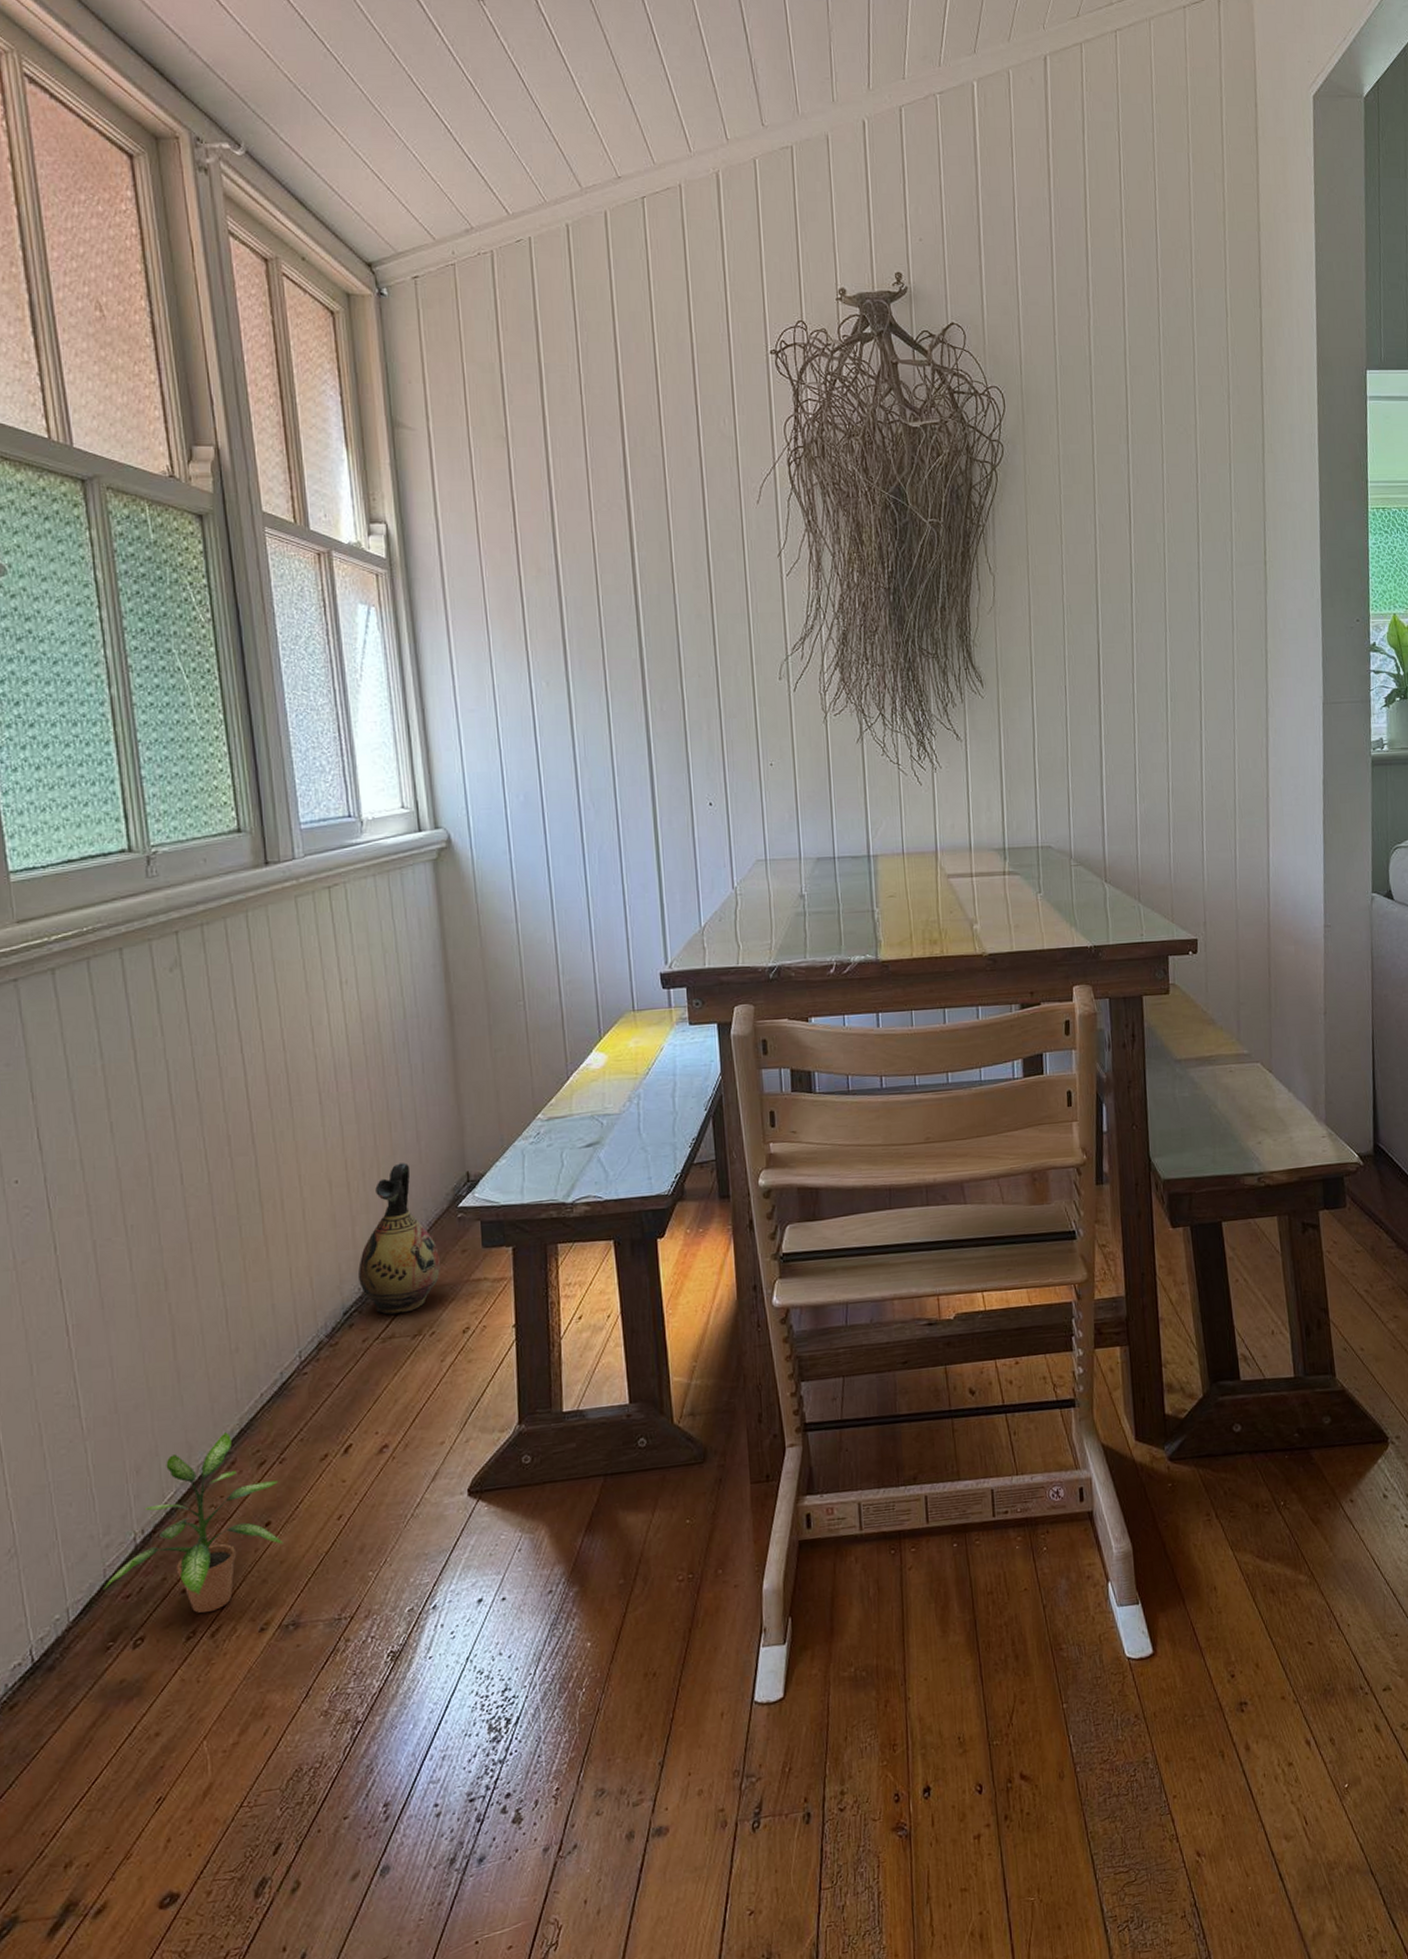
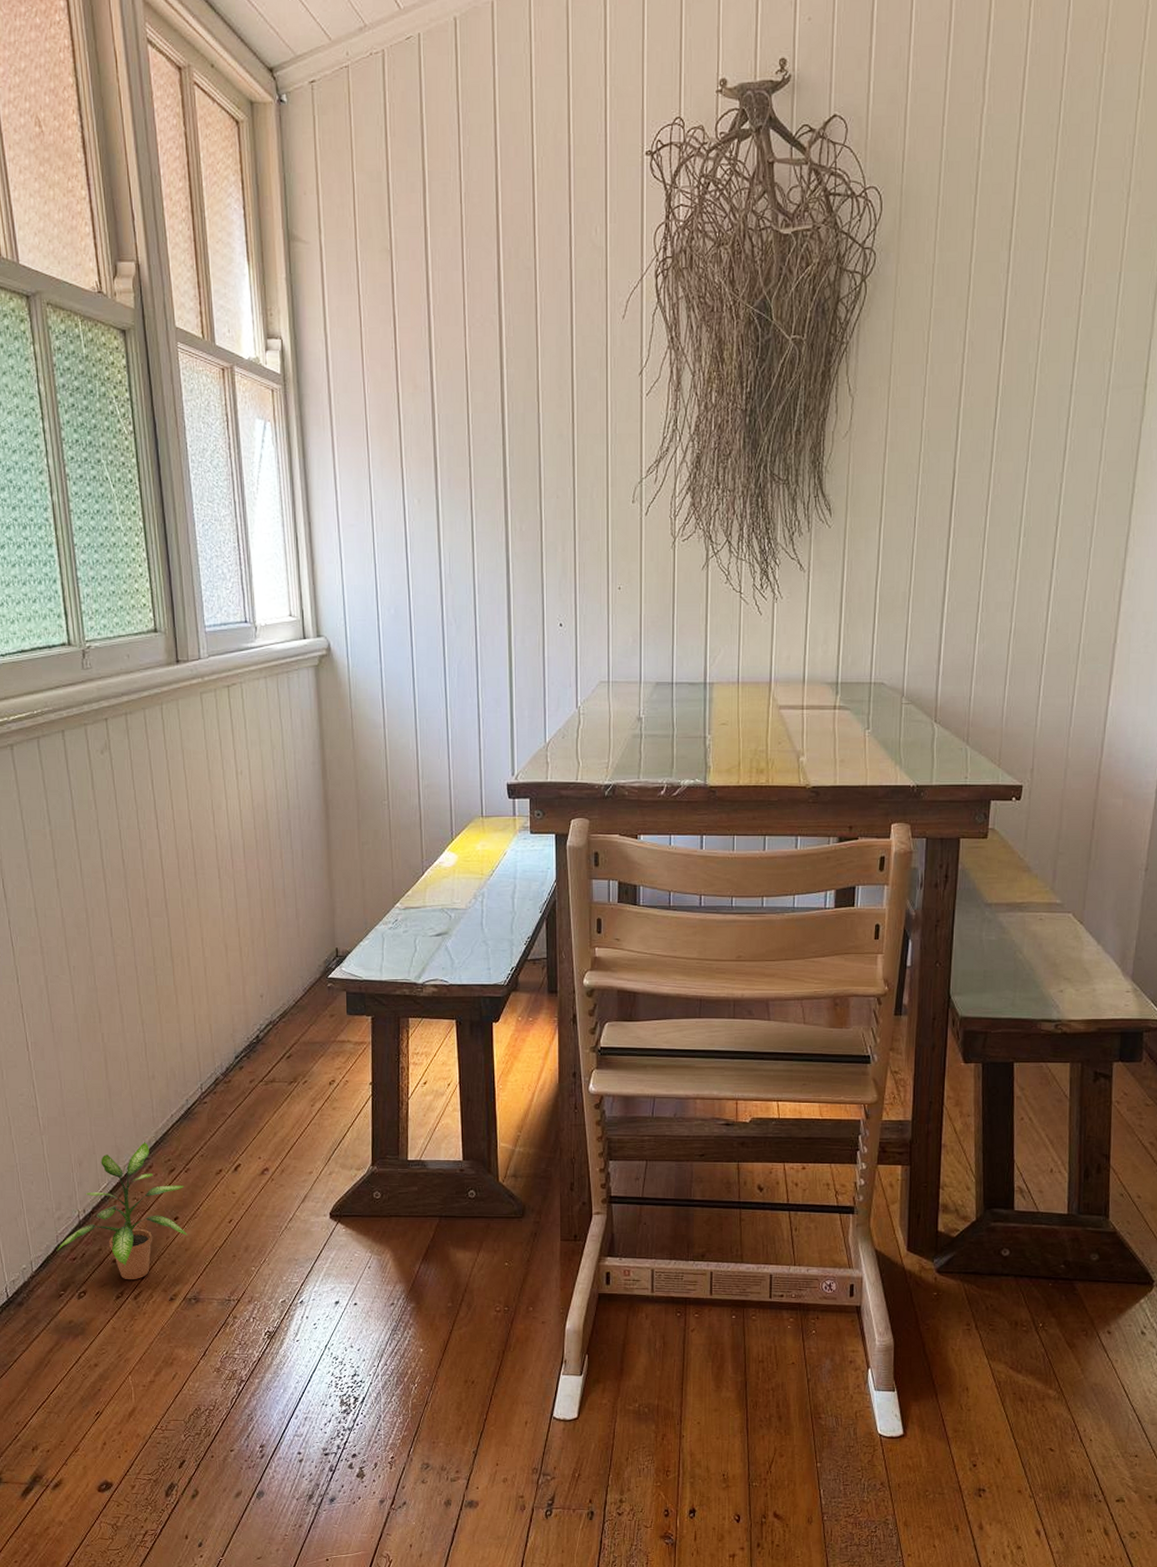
ceramic jug: present [357,1162,441,1315] -> none [247,935,313,1062]

